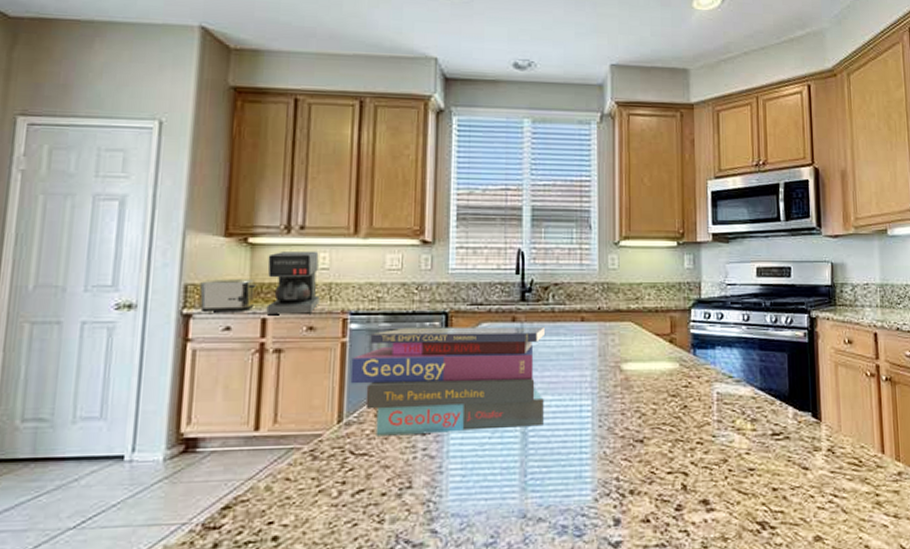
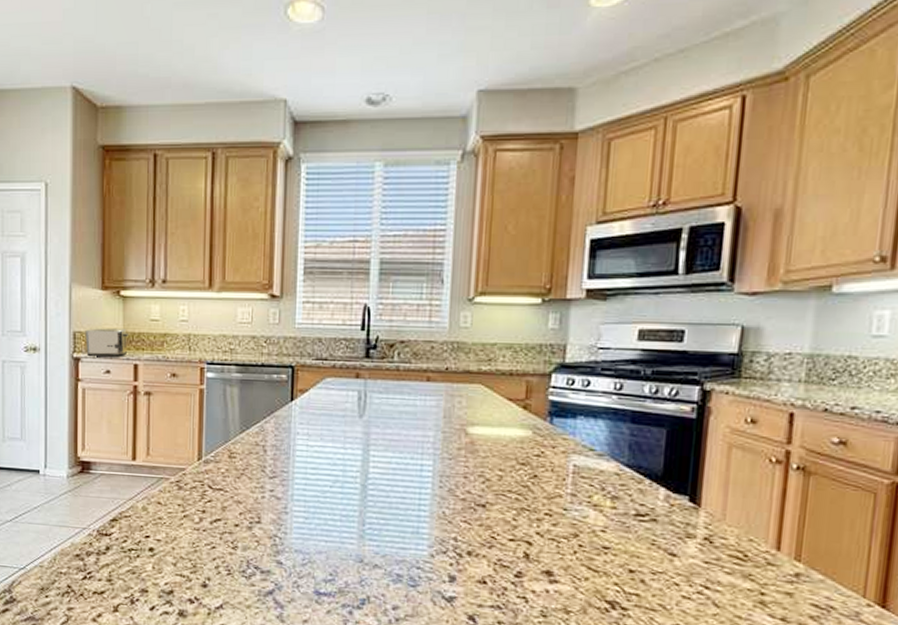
coffee maker: present [266,250,320,316] -> none [137,303,181,362]
books: present [350,326,544,436] -> none [207,378,388,481]

